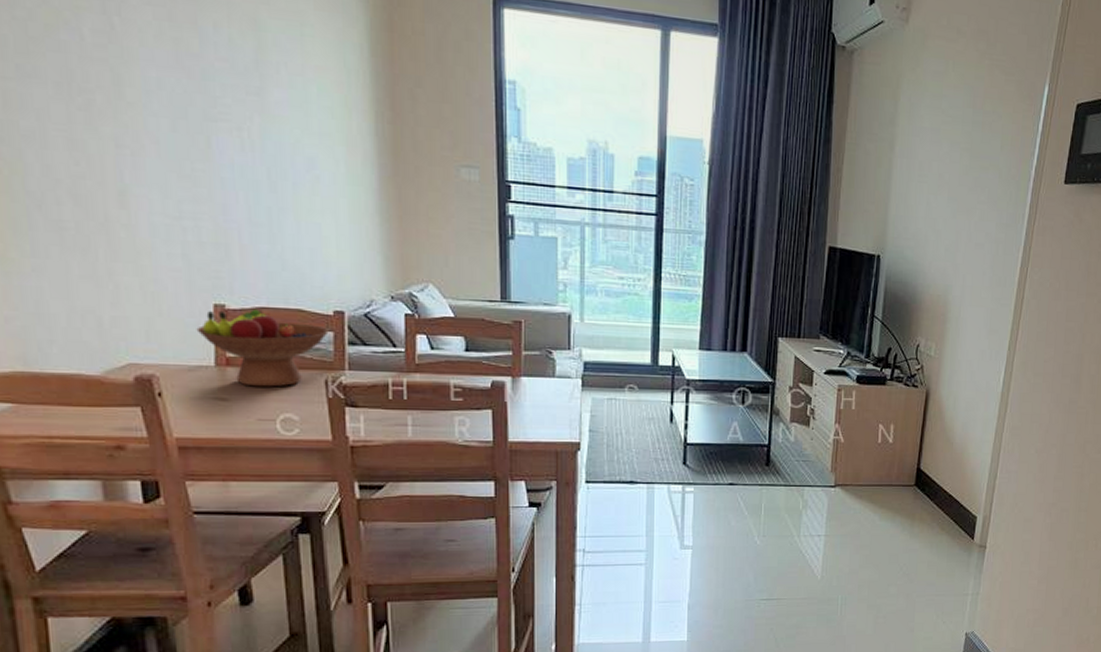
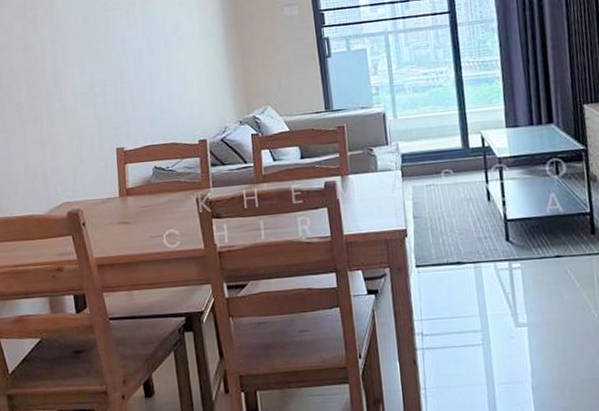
fruit bowl: present [196,308,329,387] -> none [106,147,196,210]

